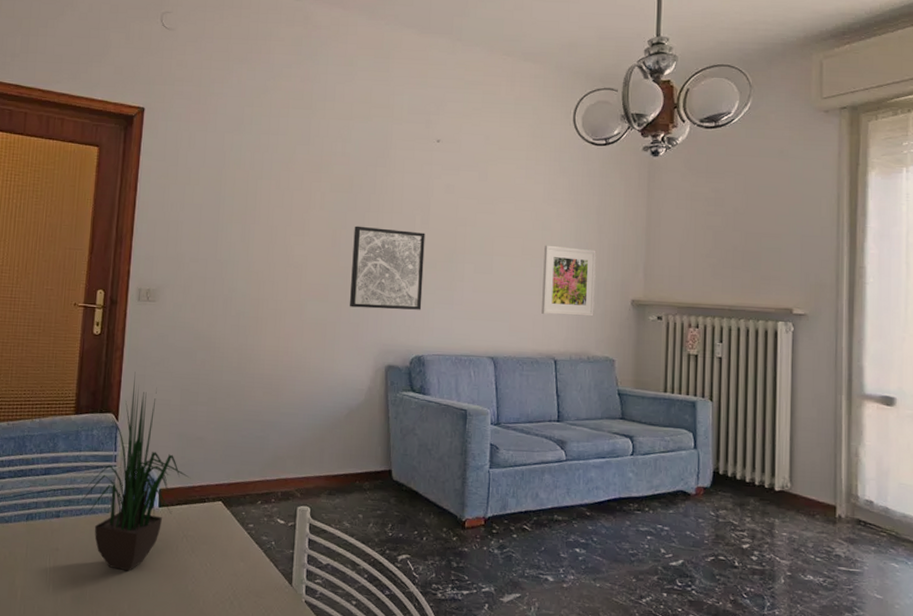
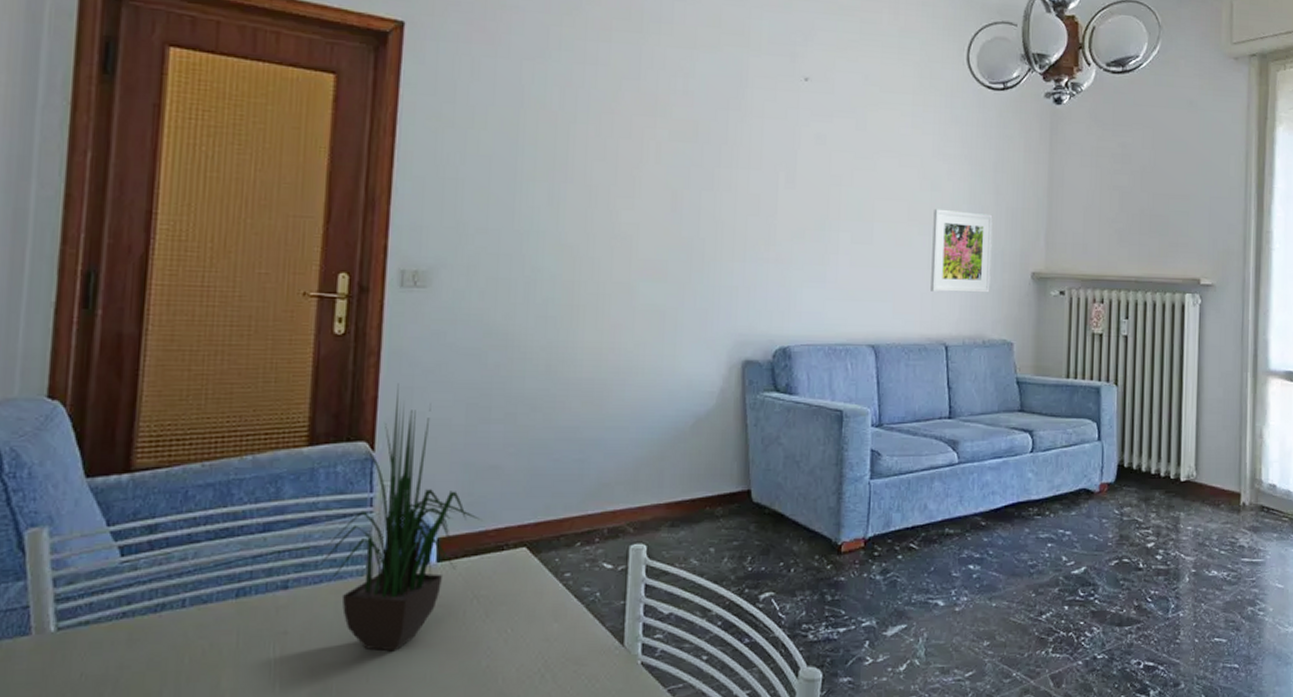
wall art: present [350,226,425,310] -> none [696,185,791,291]

